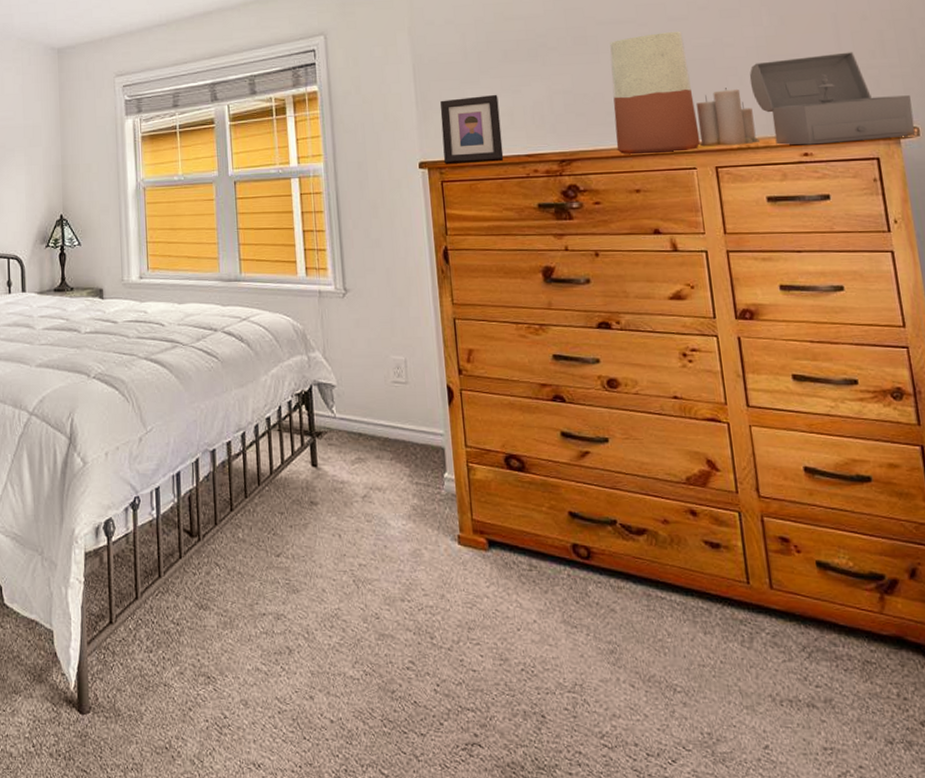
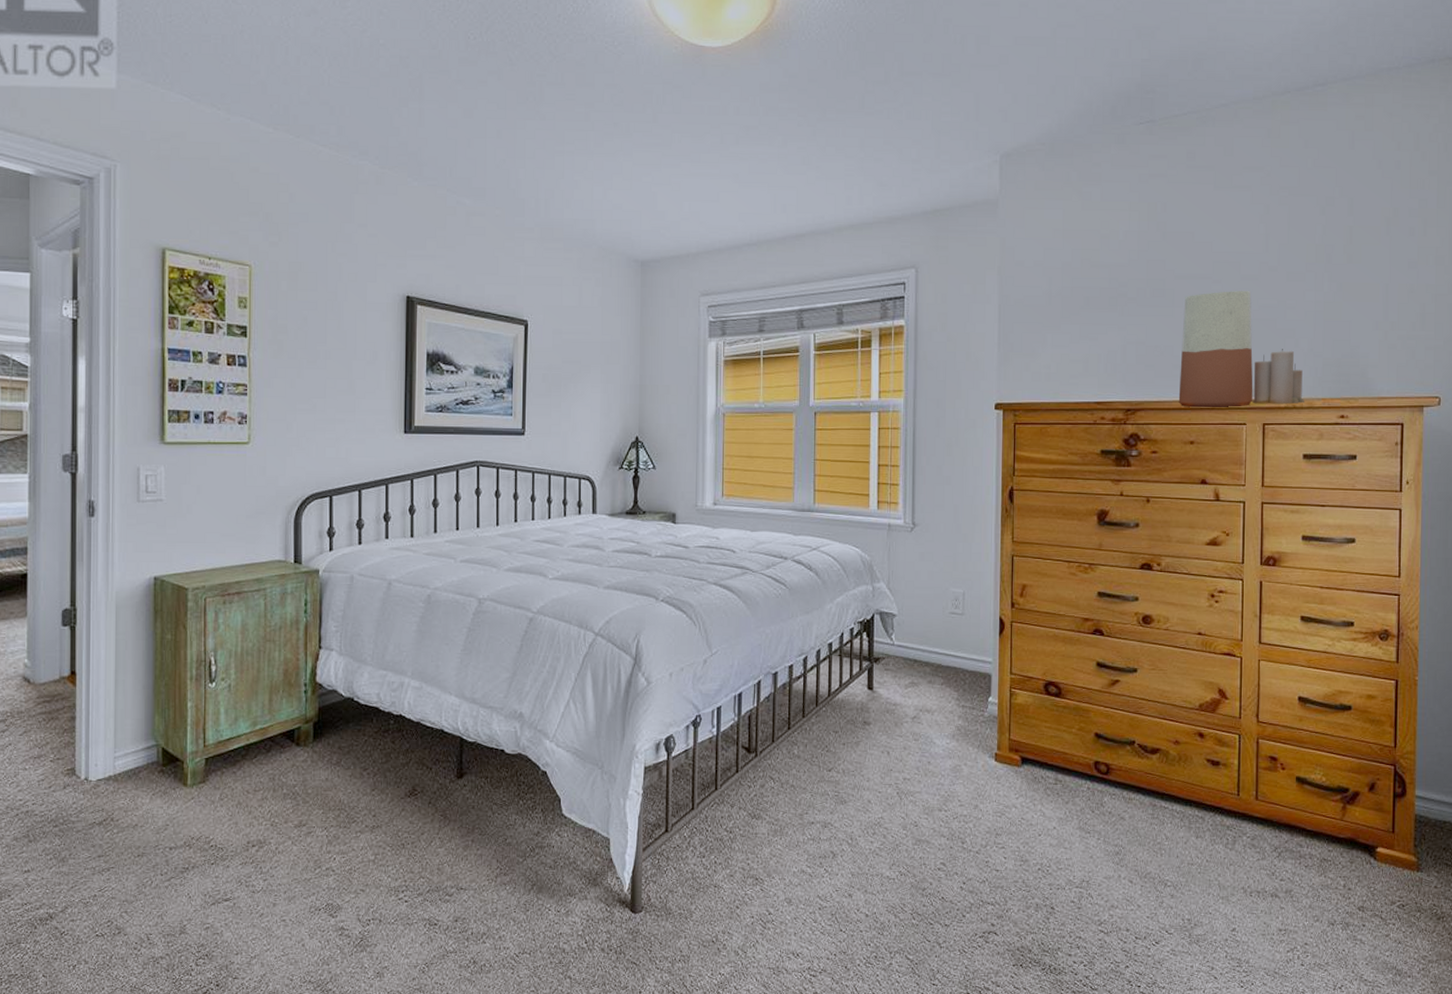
picture frame: present [440,94,504,165] -> none [1019,340,1076,408]
jewelry box: present [749,52,915,145] -> none [1304,322,1438,408]

